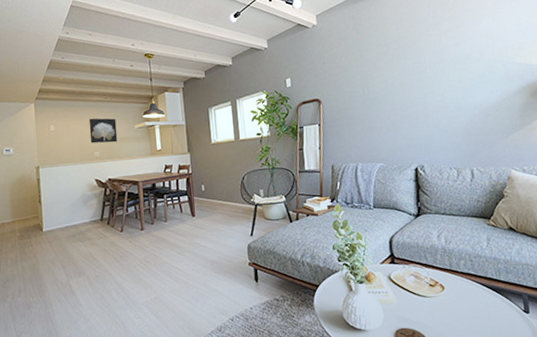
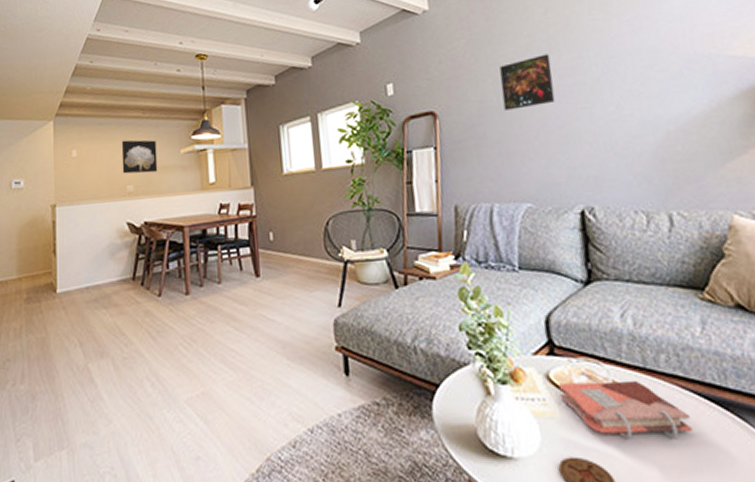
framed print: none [365,59,402,99] -> present [499,54,556,111]
phonebook: none [396,277,478,316] -> present [558,380,694,441]

